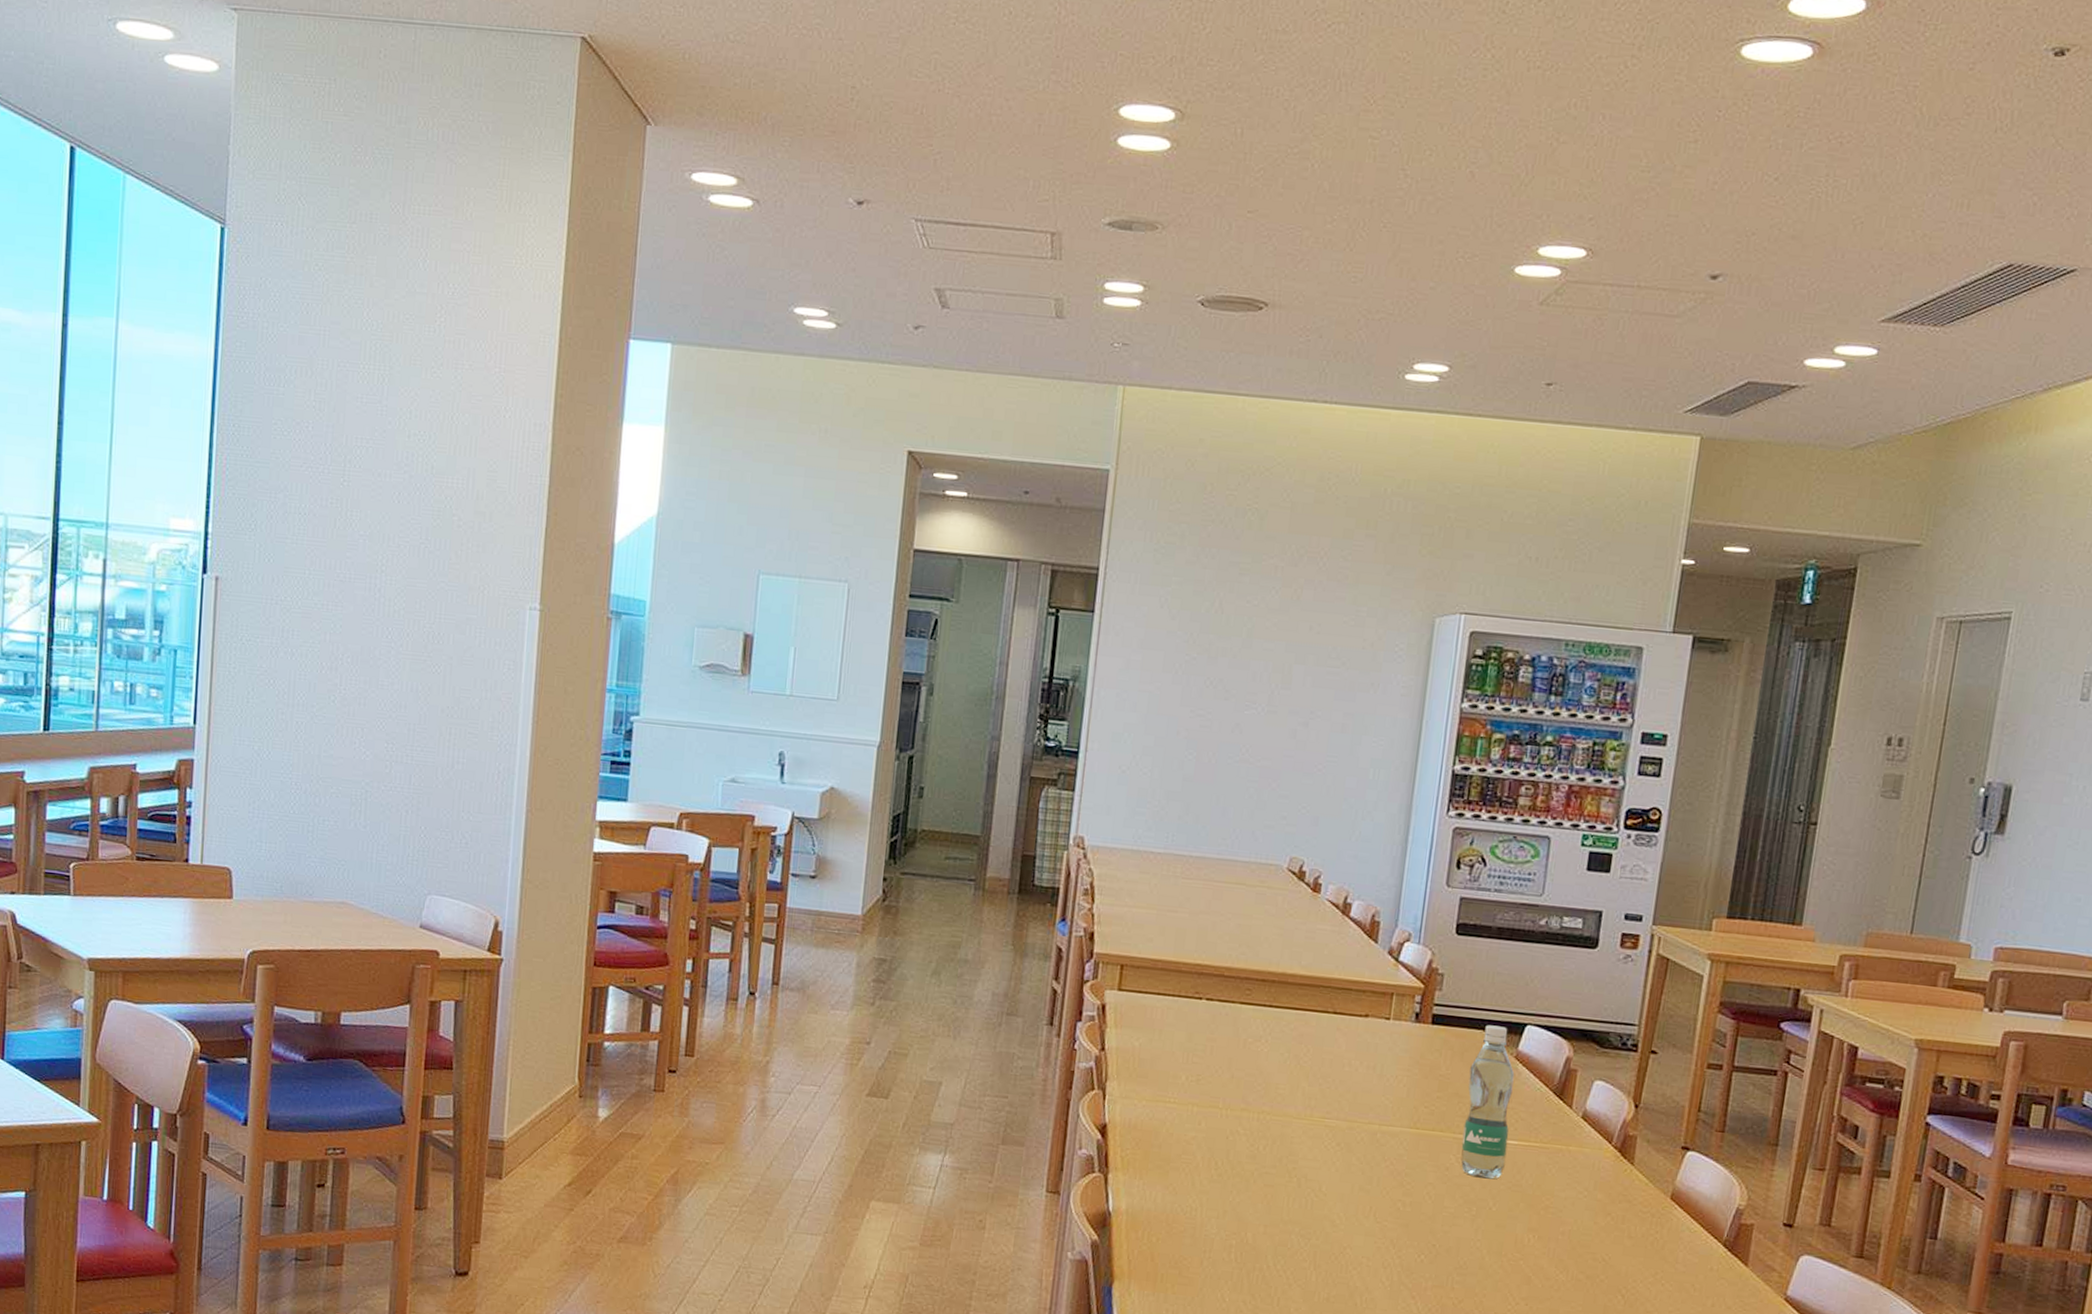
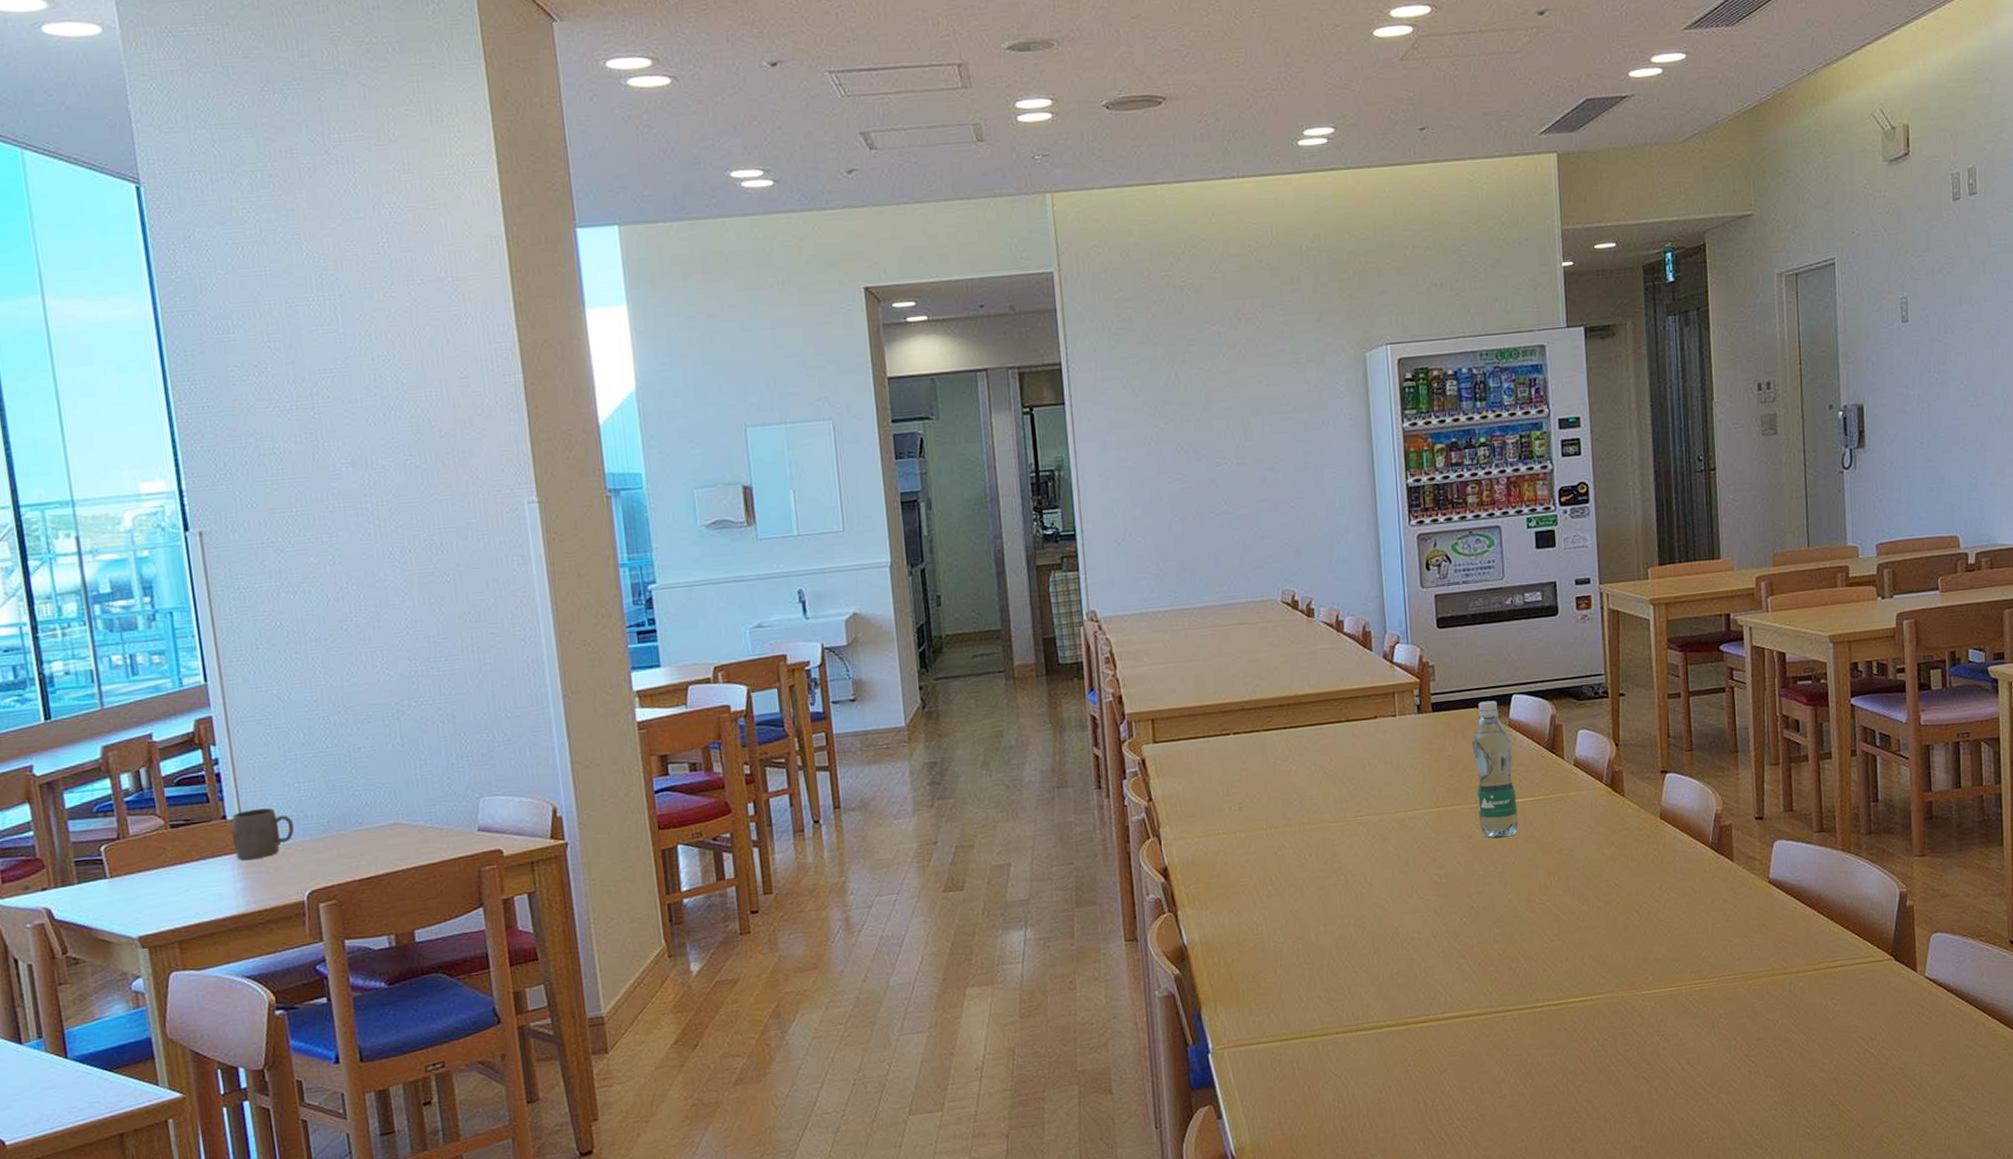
mug: none [190,858,249,908] -> present [231,808,295,860]

